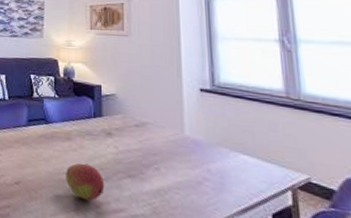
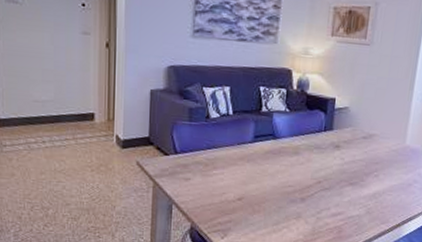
fruit: present [66,163,105,201] -> none [290,175,328,209]

